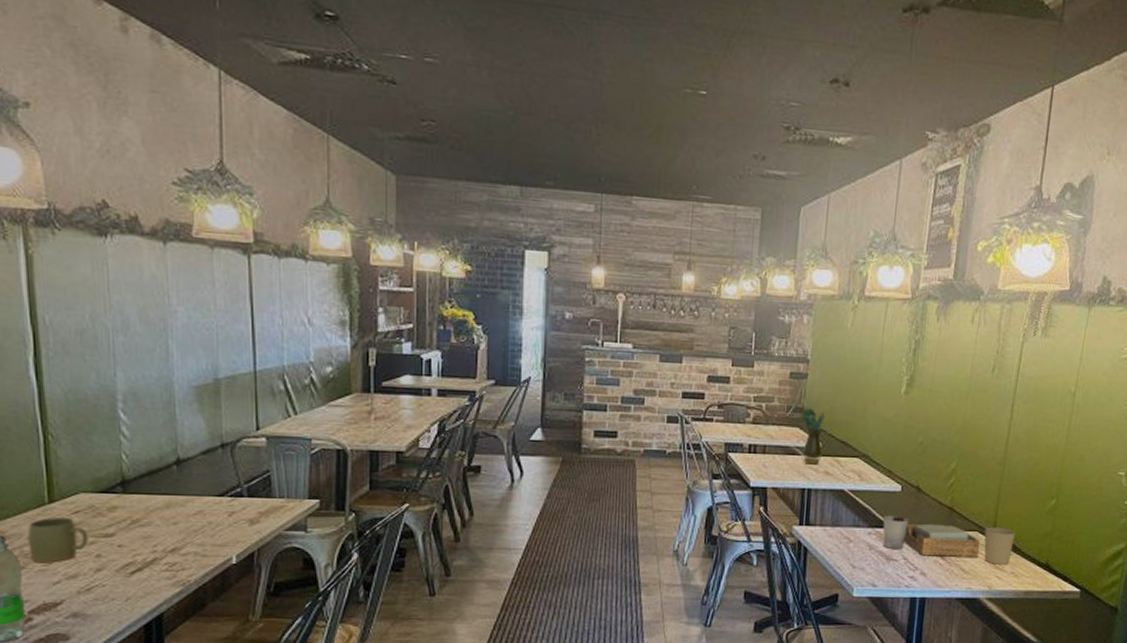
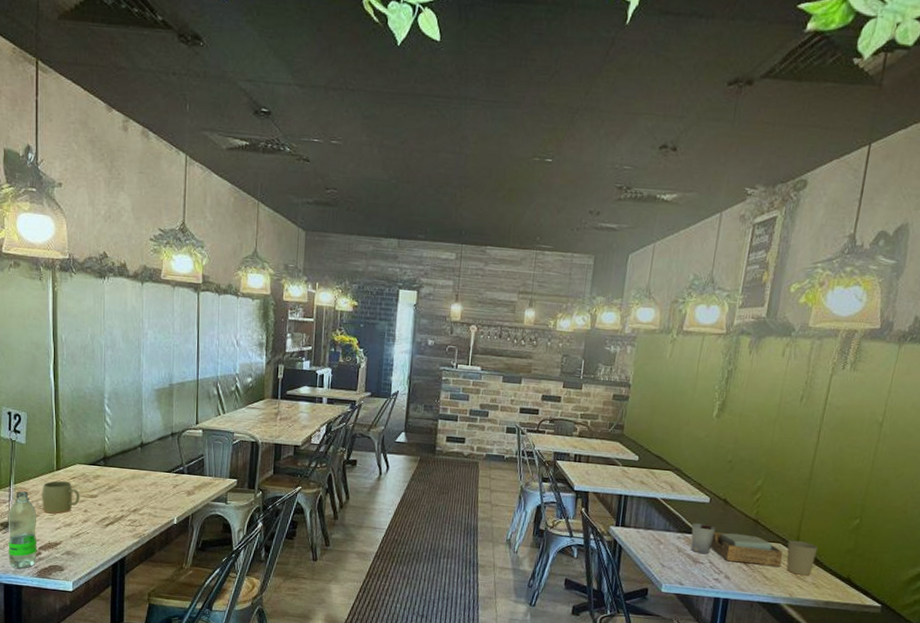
vase: present [801,404,825,465] -> none [620,422,643,475]

